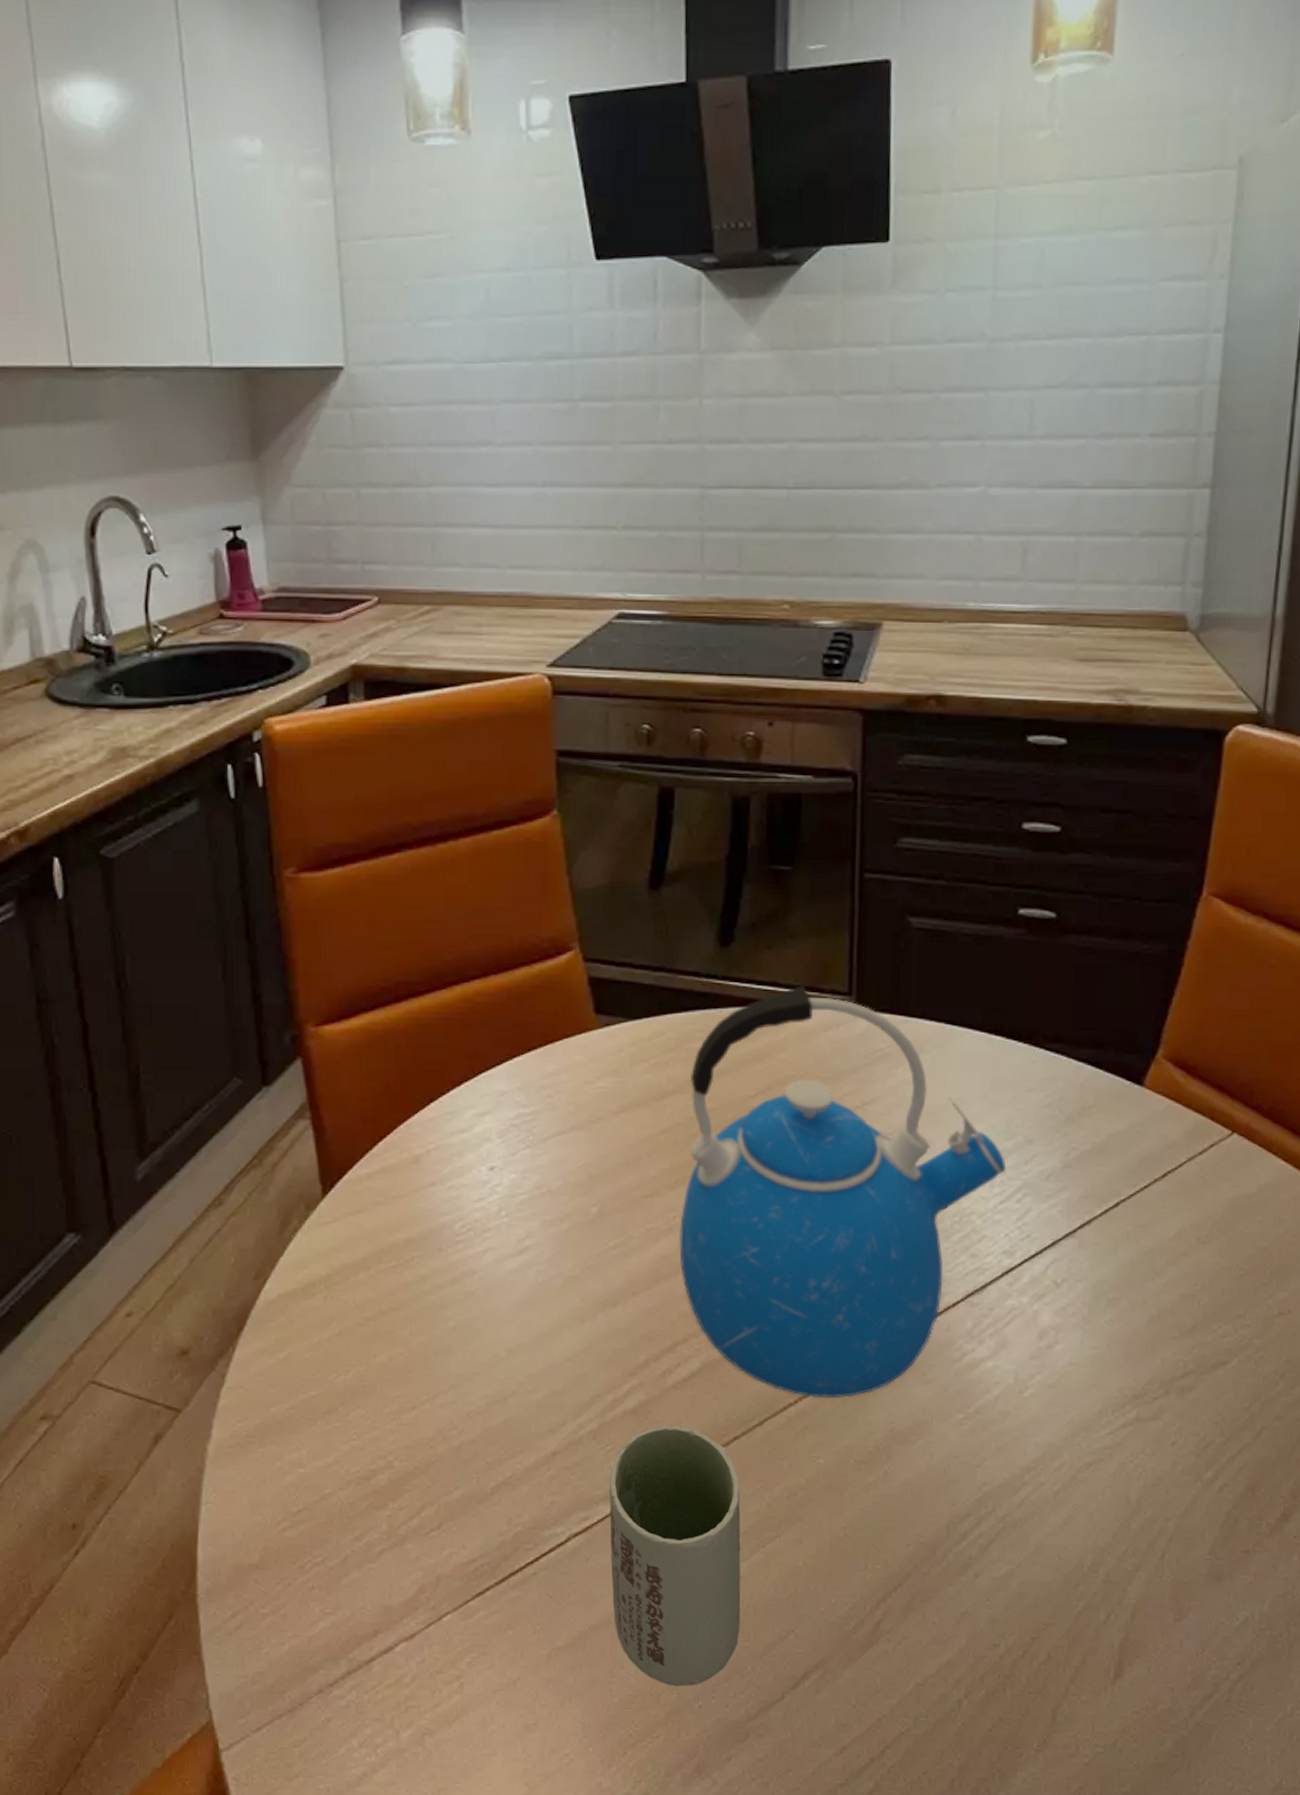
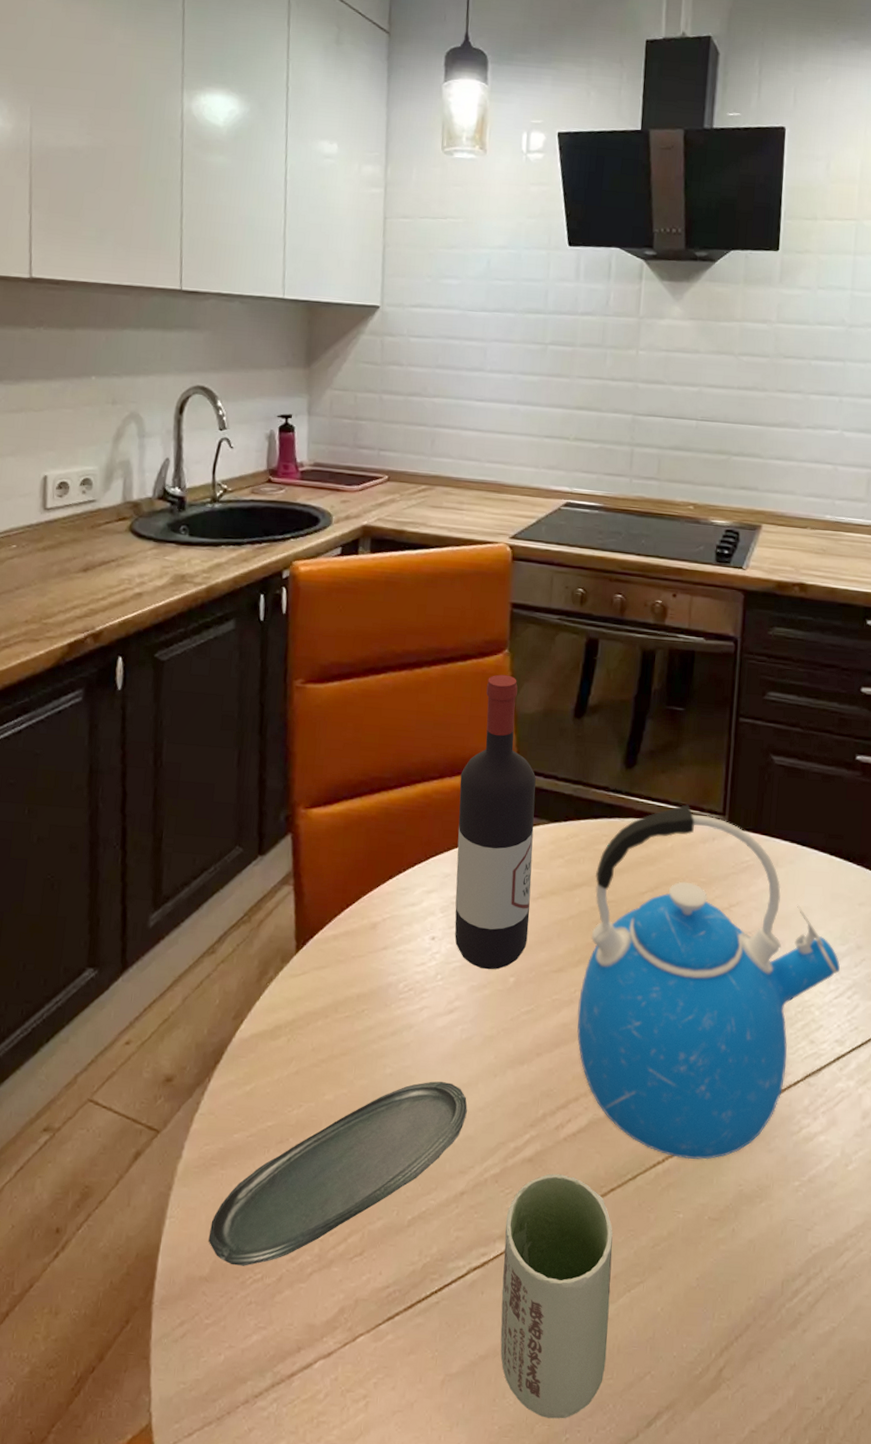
oval tray: none [254,1332,552,1550] -> present [208,1081,467,1266]
wine bottle: none [509,842,611,1200] -> present [454,674,536,970]

